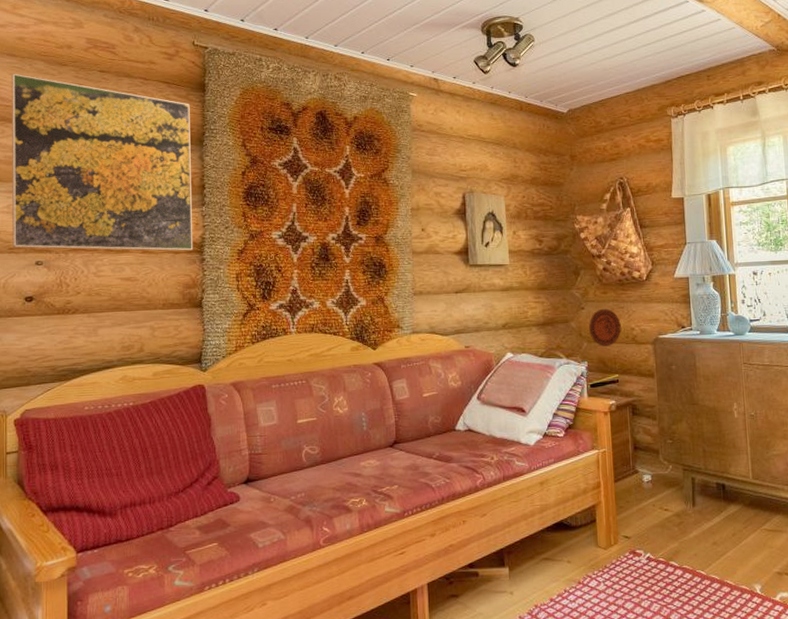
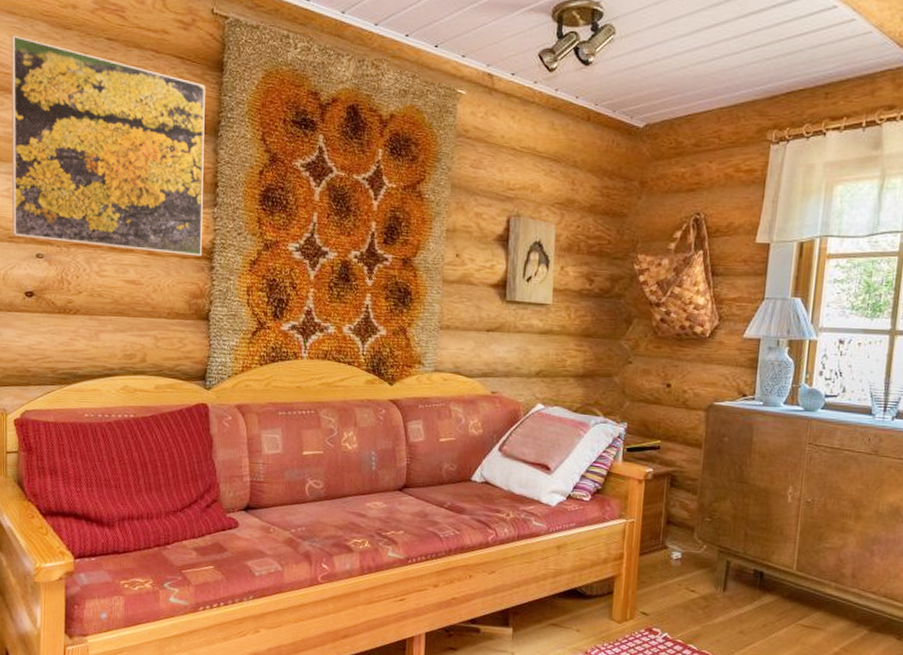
decorative plate: present [589,308,621,346] -> none [634,365,672,408]

